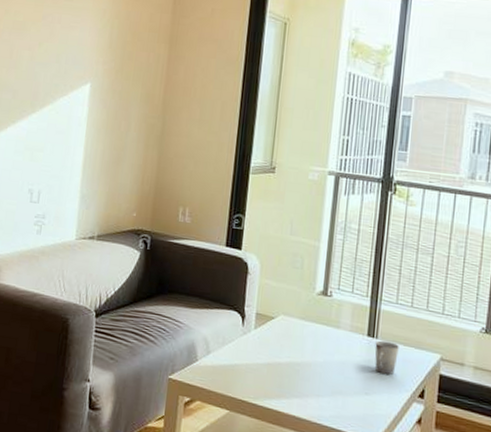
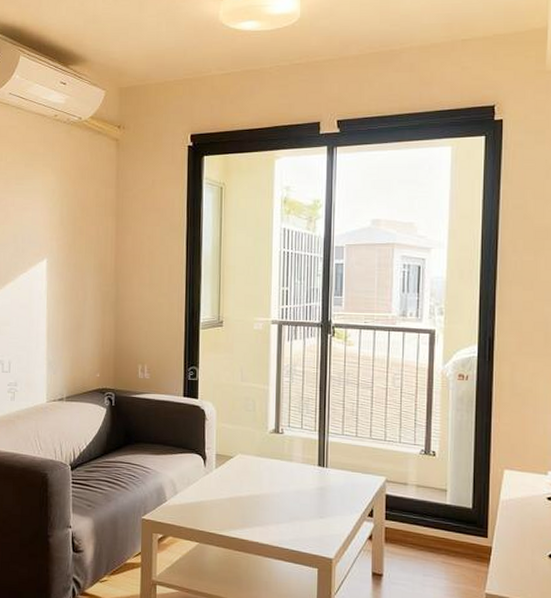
cup: present [374,340,399,375] -> none [326,469,347,498]

